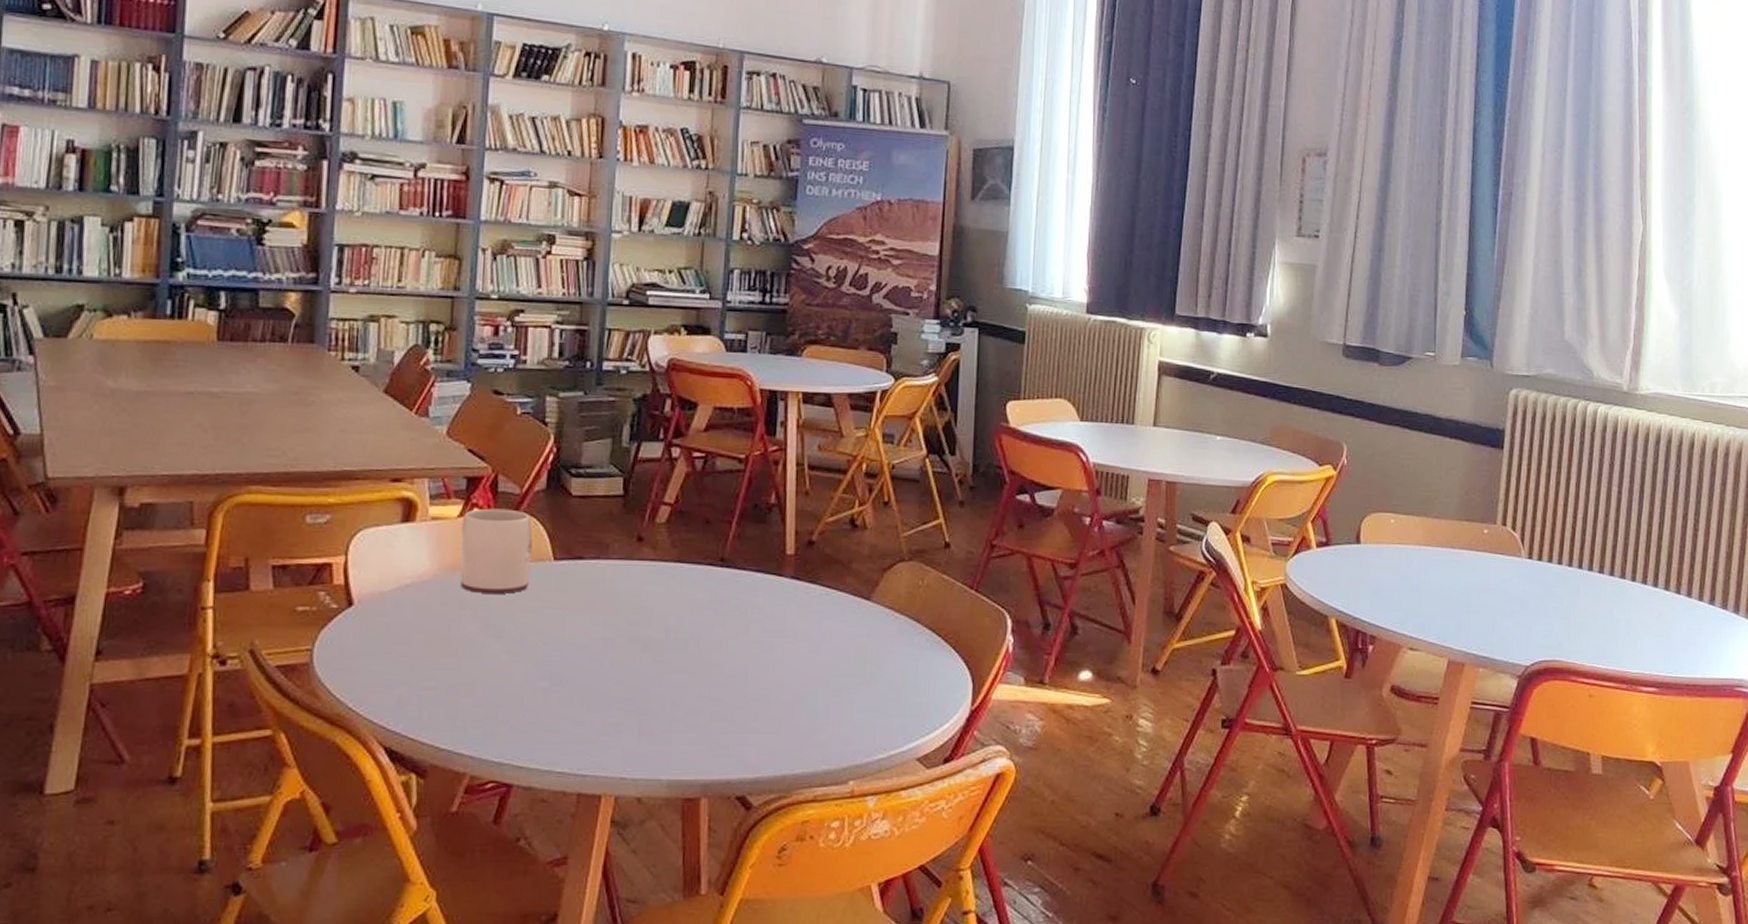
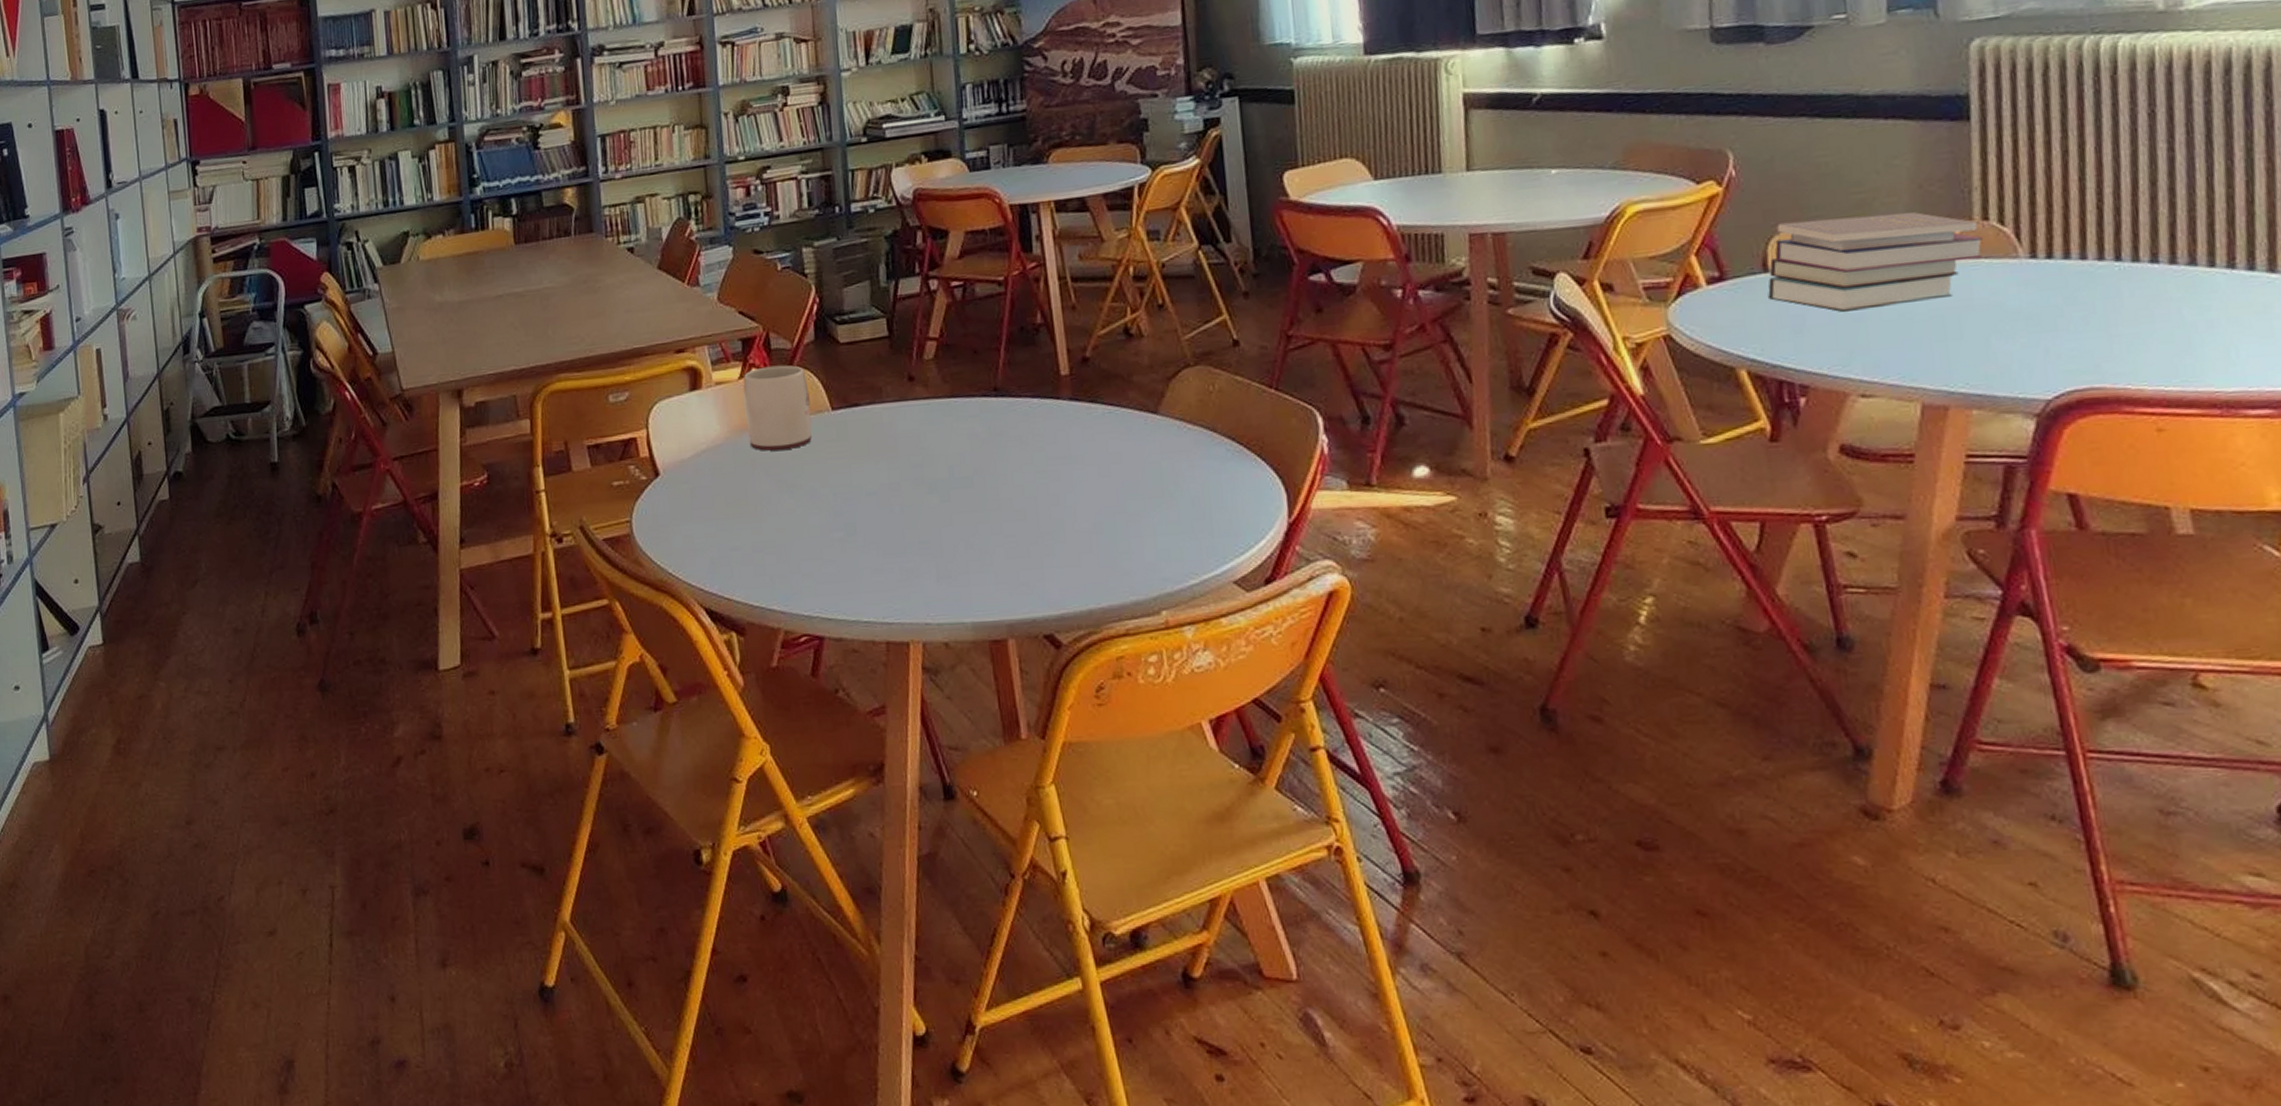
books: none [1358,506,1502,582] -> present [1768,212,1984,312]

